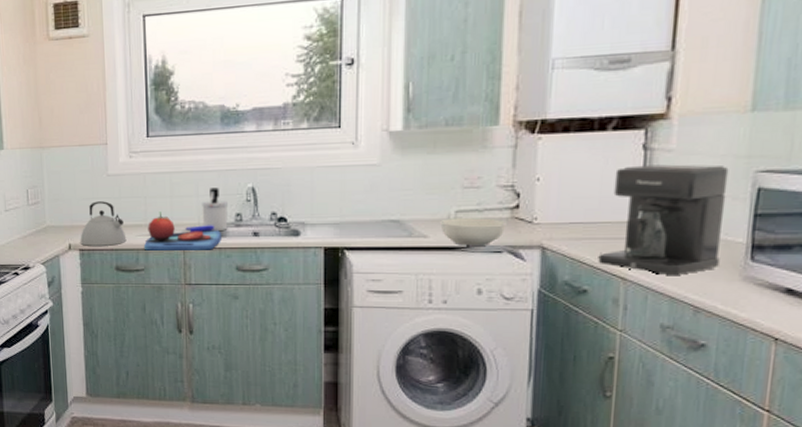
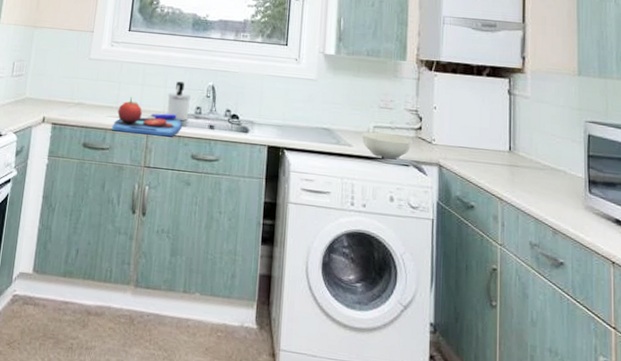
kettle: present [80,201,127,246] -> none [54,81,98,123]
coffee maker: present [598,164,729,275] -> none [481,106,568,200]

